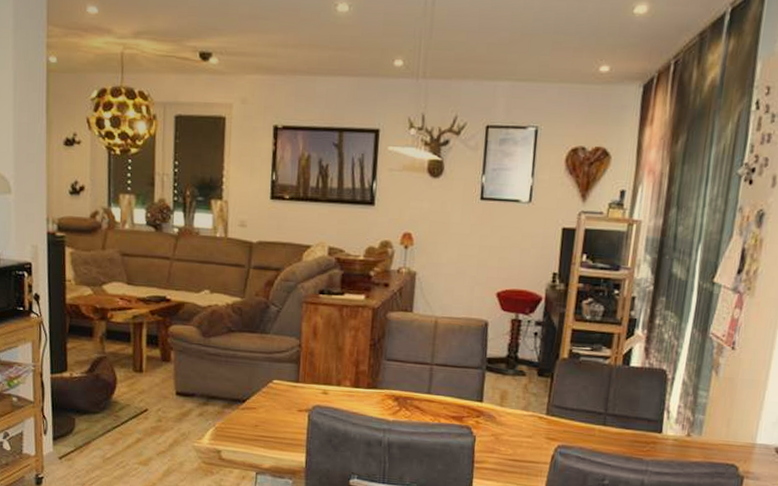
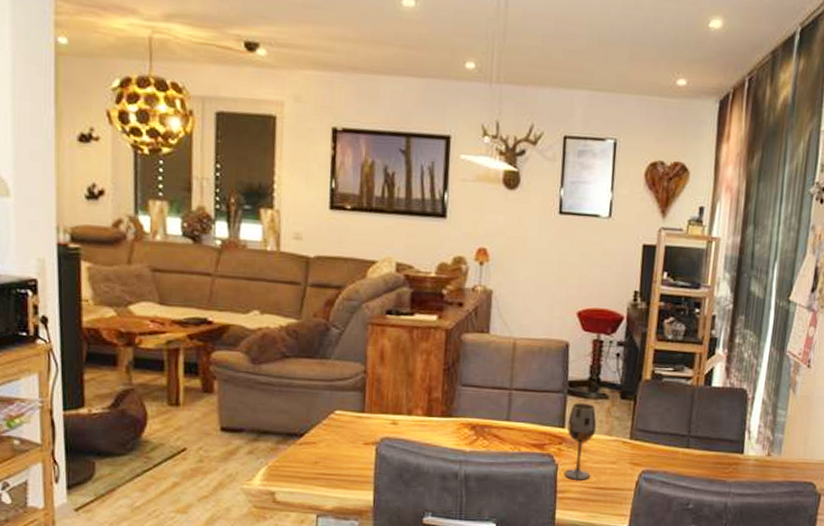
wine glass: none [481,378,514,453] -> present [564,402,597,481]

